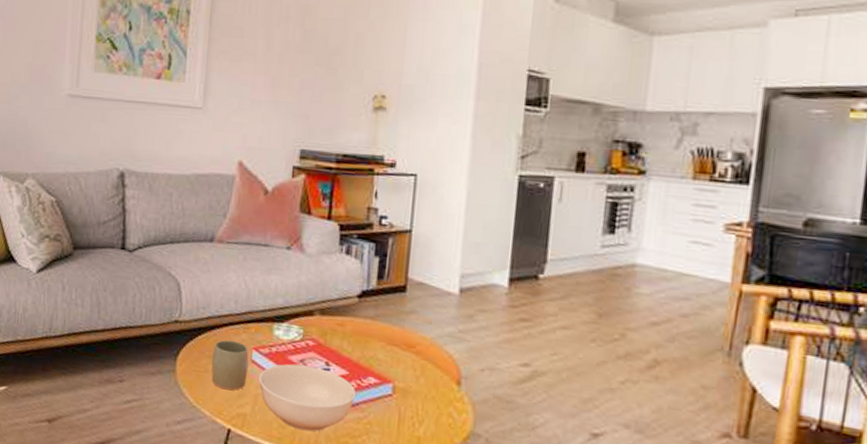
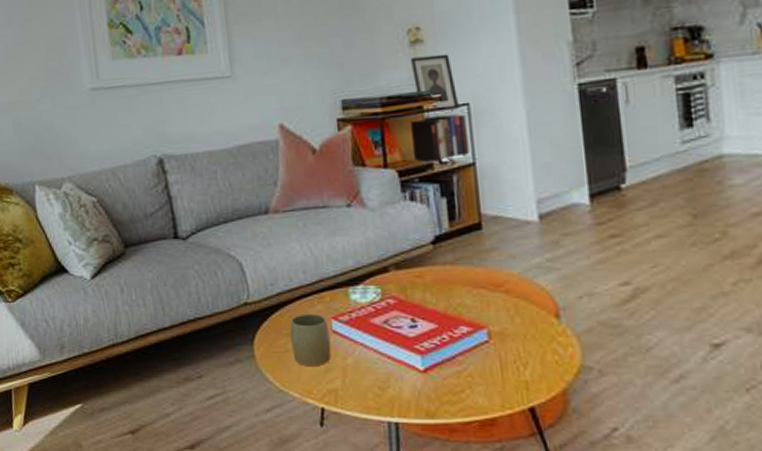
bowl: present [259,364,357,432] -> none [344,326,451,396]
books: none [357,180,410,223] -> present [411,114,468,161]
picture frame: none [370,122,408,178] -> present [410,54,460,112]

